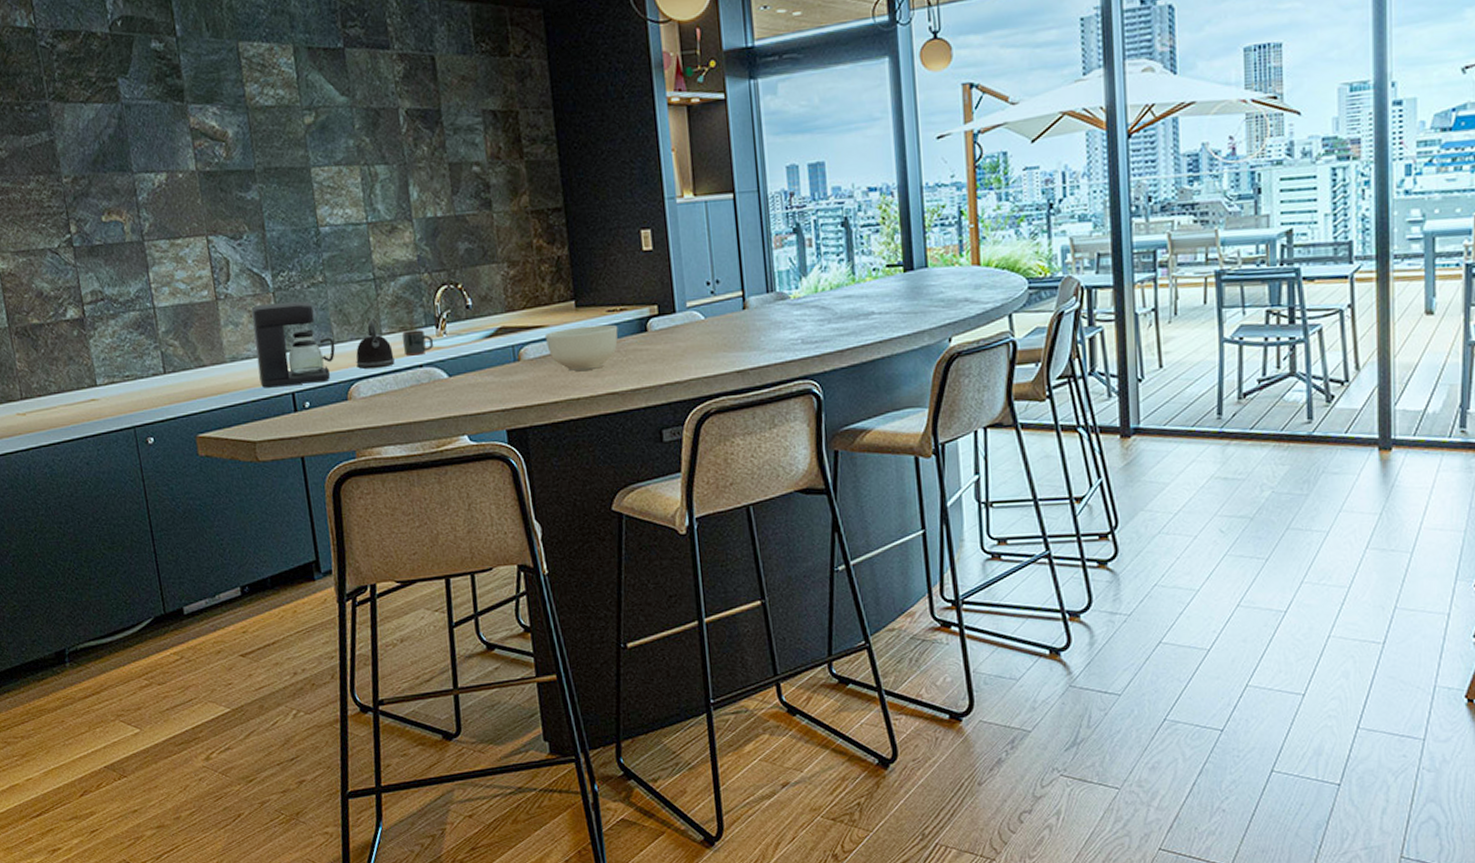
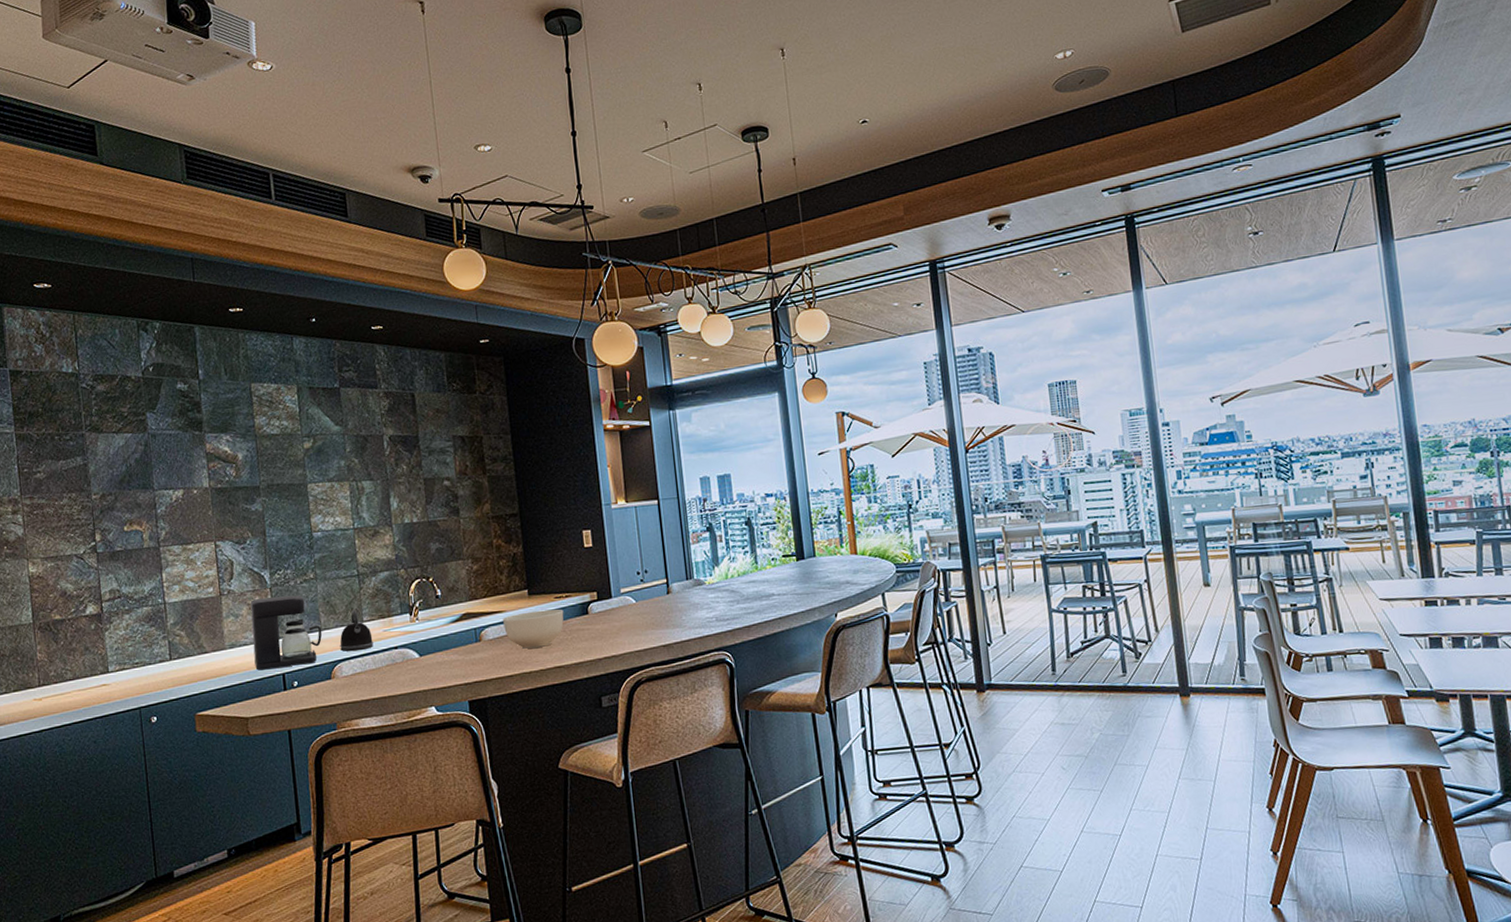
mug: present [401,329,434,356] -> none [380,617,408,640]

